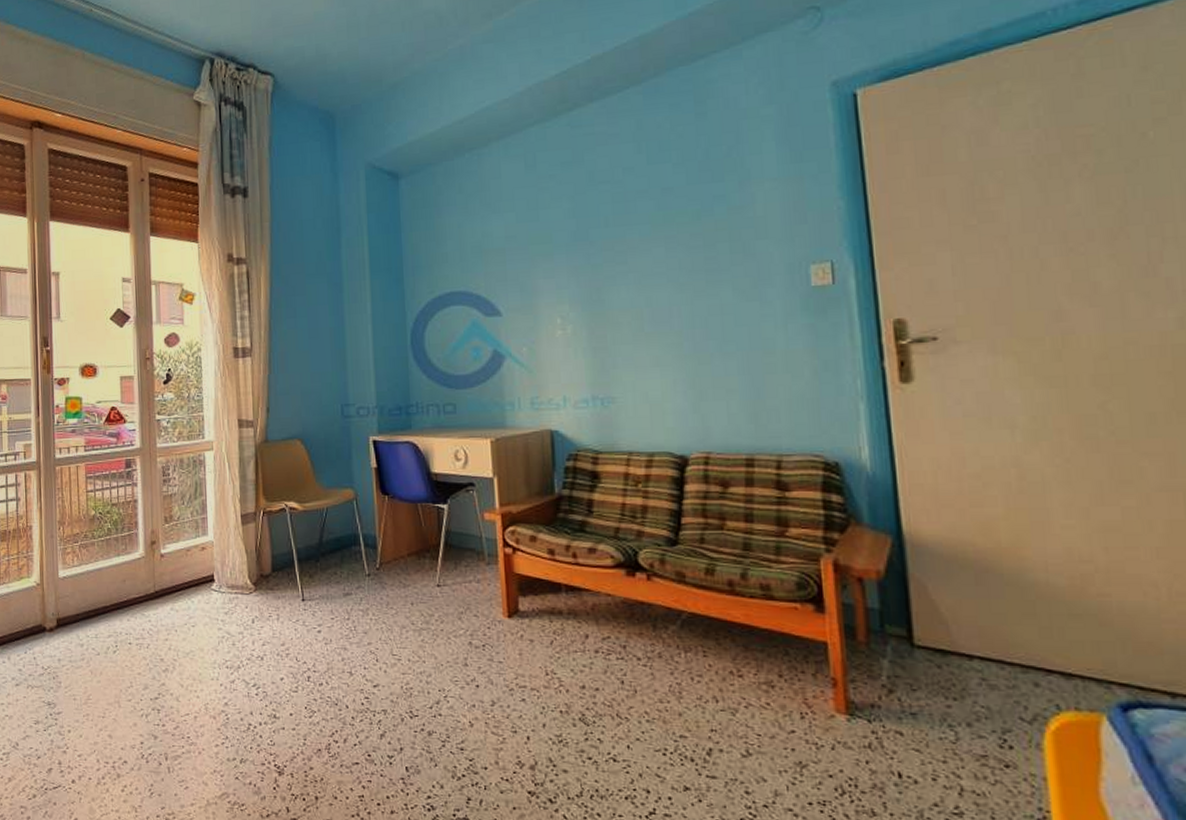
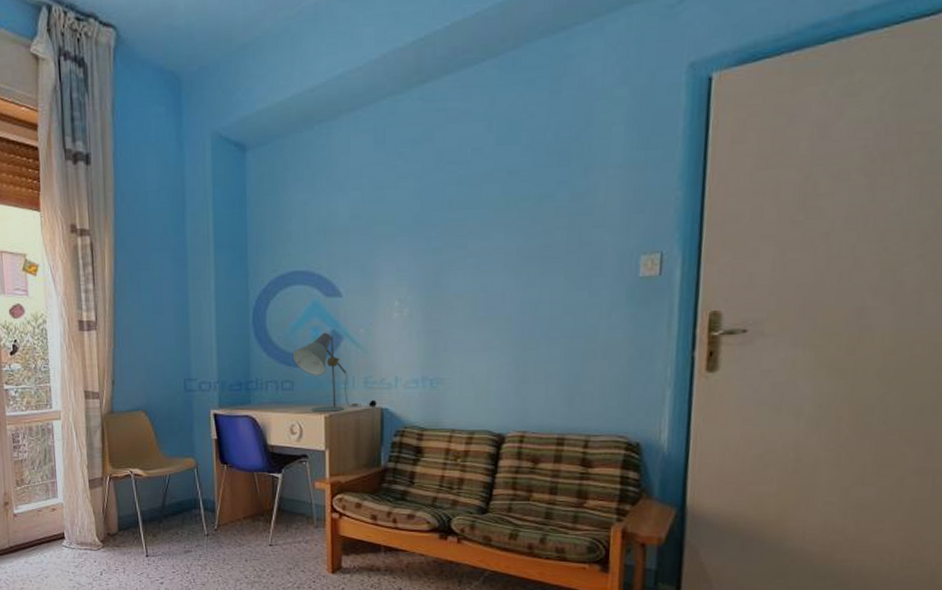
desk lamp: none [453,352,546,437] -> present [292,332,377,413]

